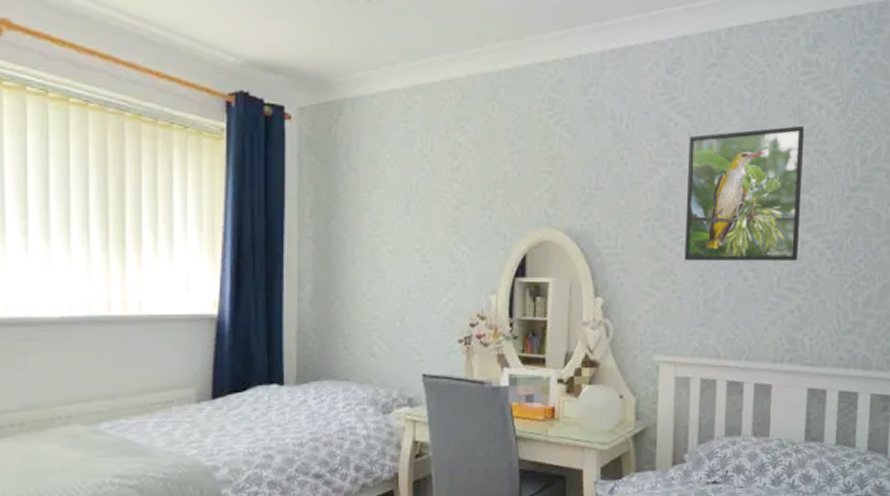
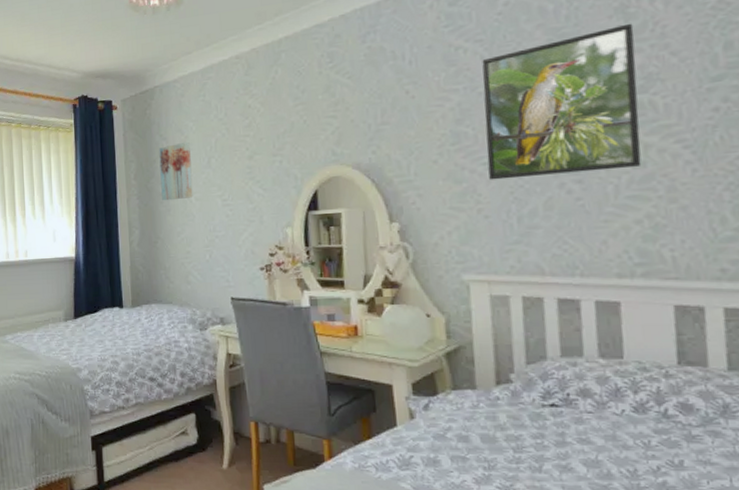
wall art: none [345,176,385,250] -> present [159,141,193,201]

